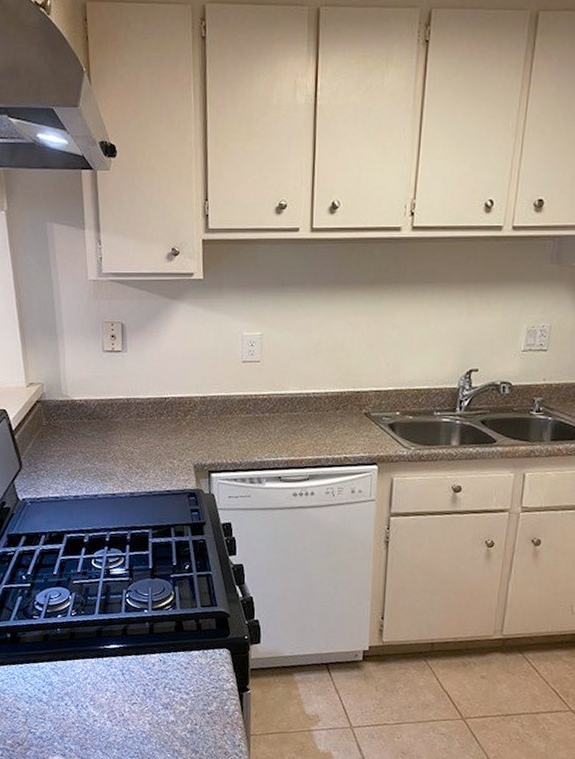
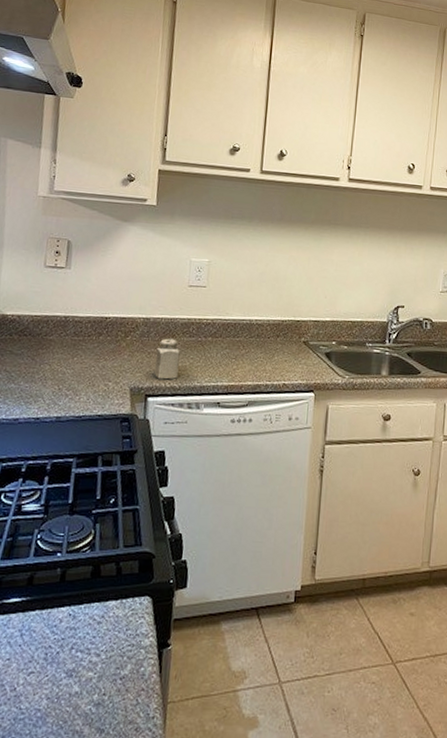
salt shaker: none [215,416,239,456] -> present [154,338,180,380]

